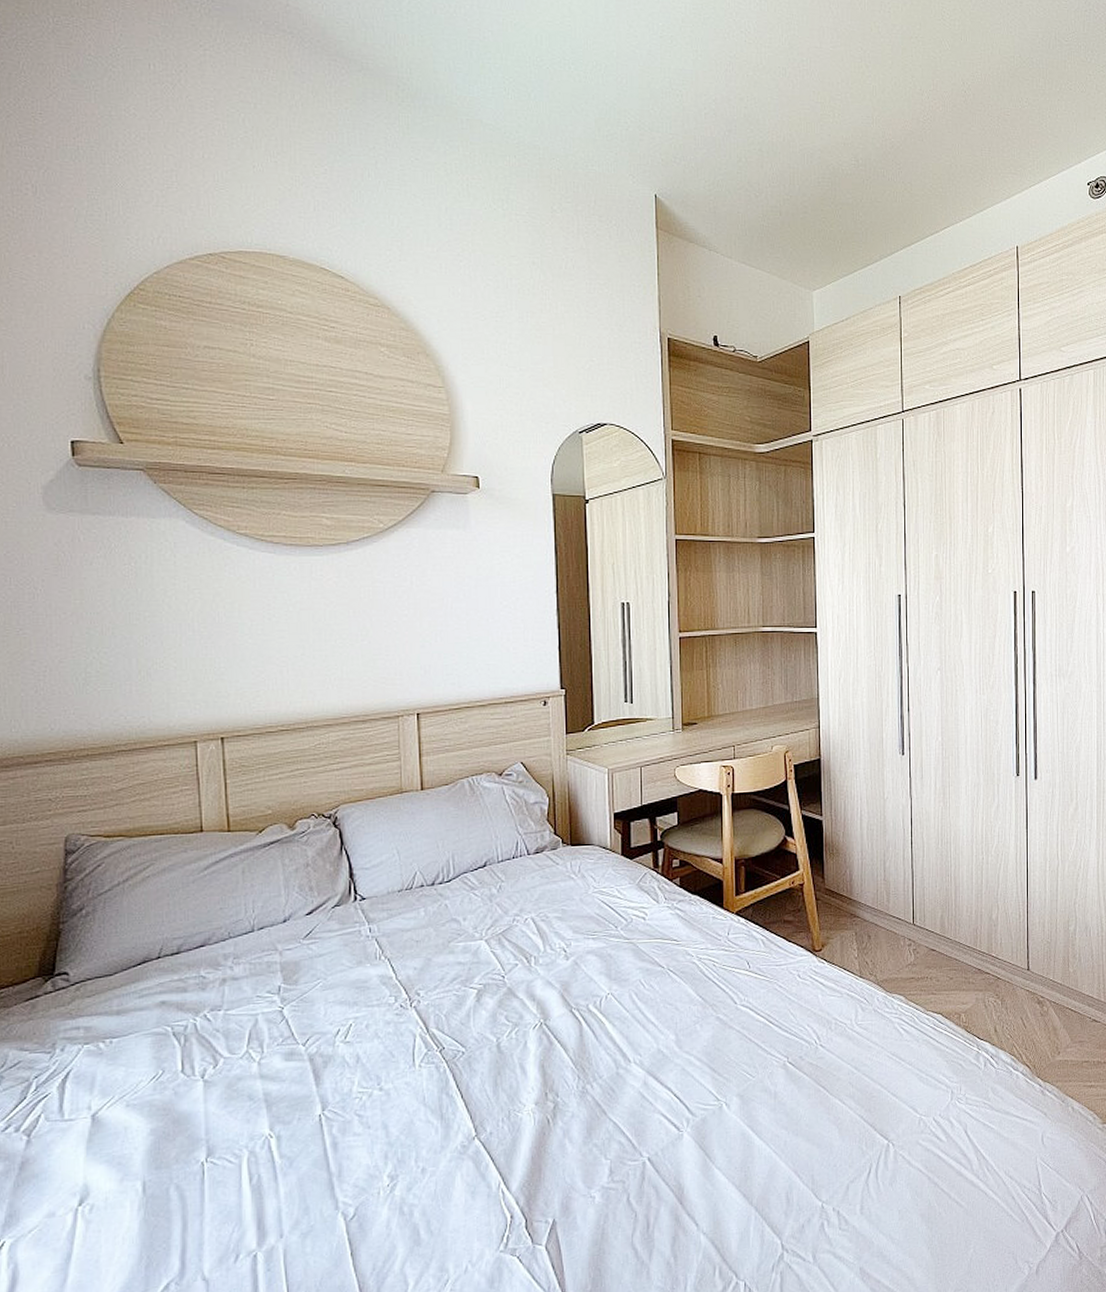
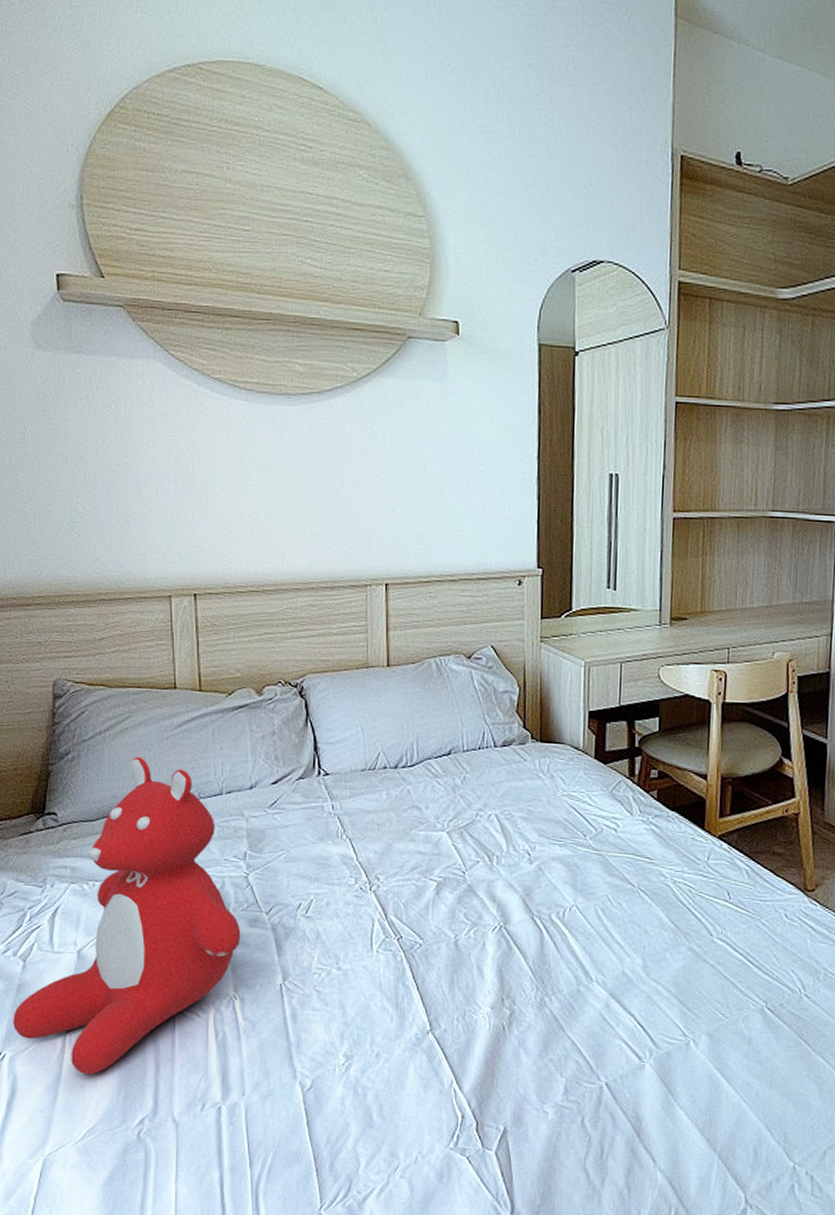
teddy bear: none [14,904,276,1248] -> present [13,757,241,1075]

